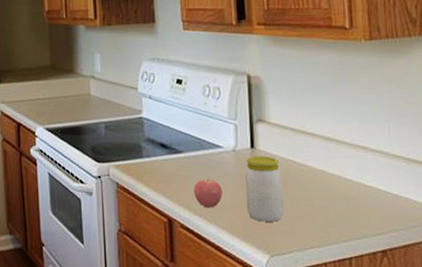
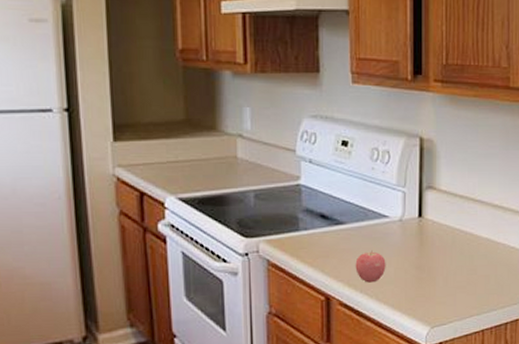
jar: present [245,156,284,222] -> none [411,225,448,294]

